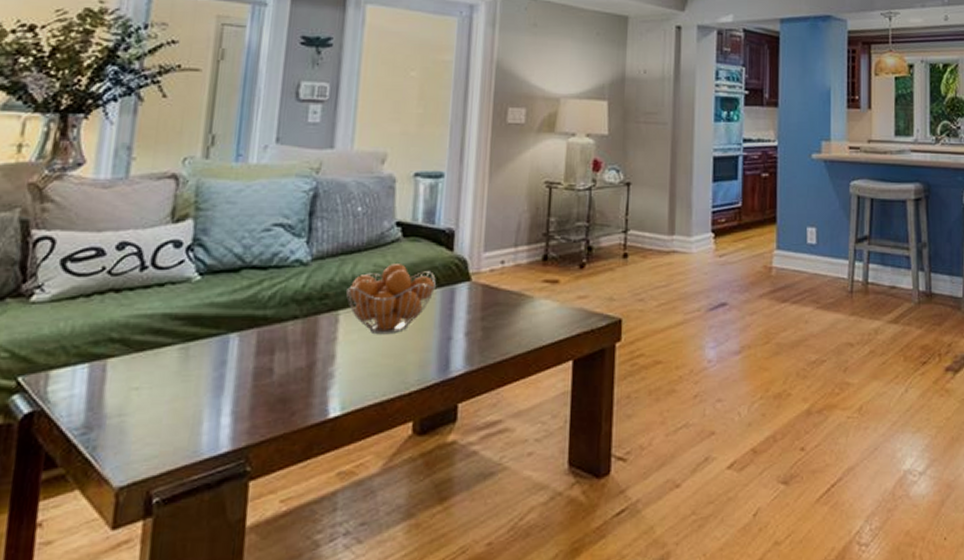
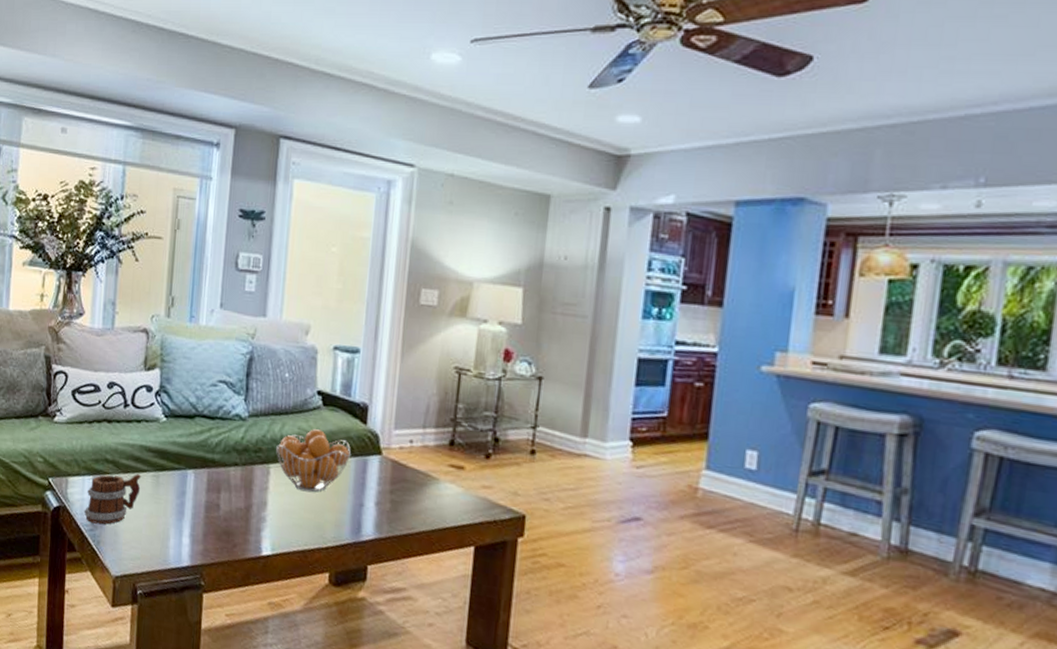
mug: none [72,350,164,425] -> present [83,474,142,525]

